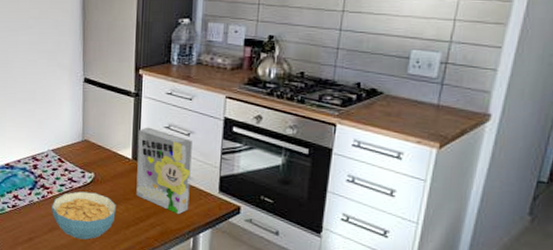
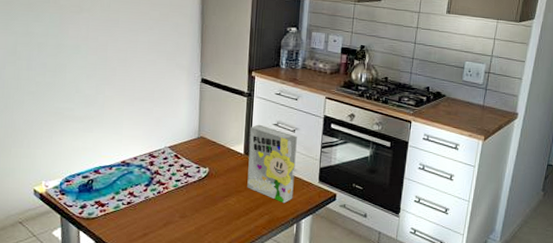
cereal bowl: present [52,191,116,240] -> none [167,186,229,232]

